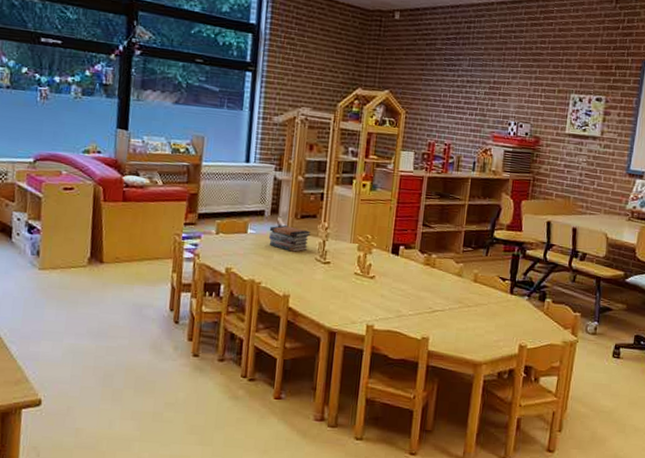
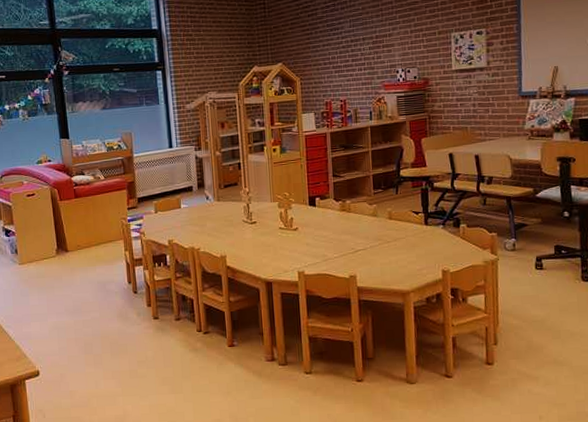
book stack: present [268,225,311,252] -> none [199,196,235,218]

